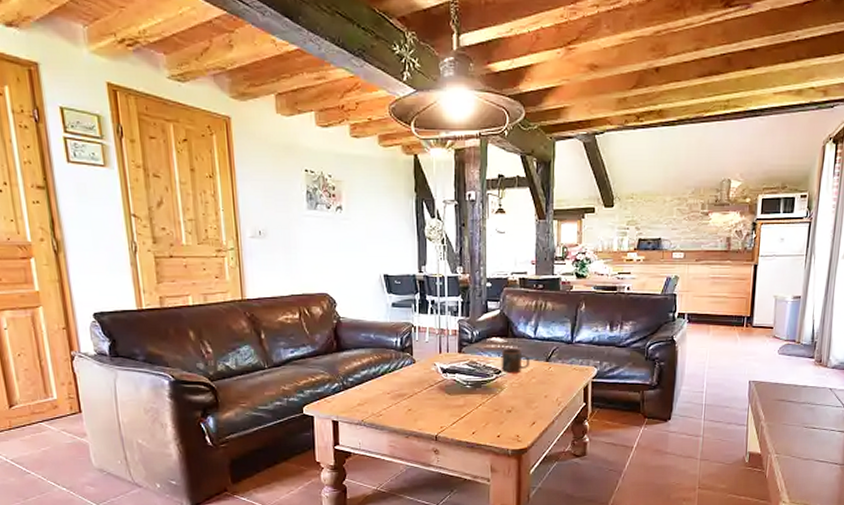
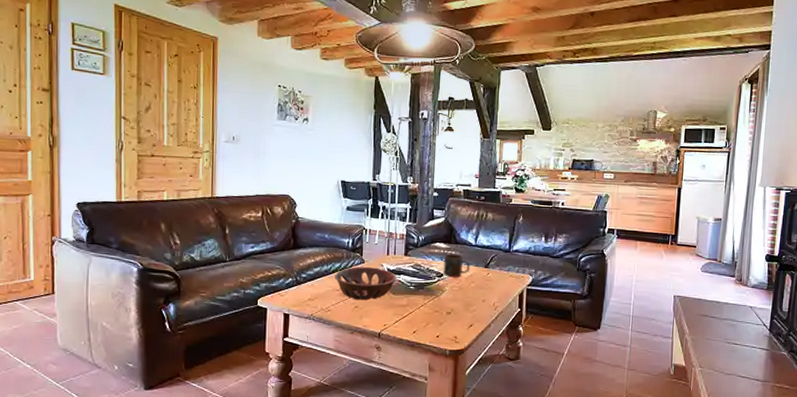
decorative bowl: none [383,367,451,403] -> present [334,267,397,301]

